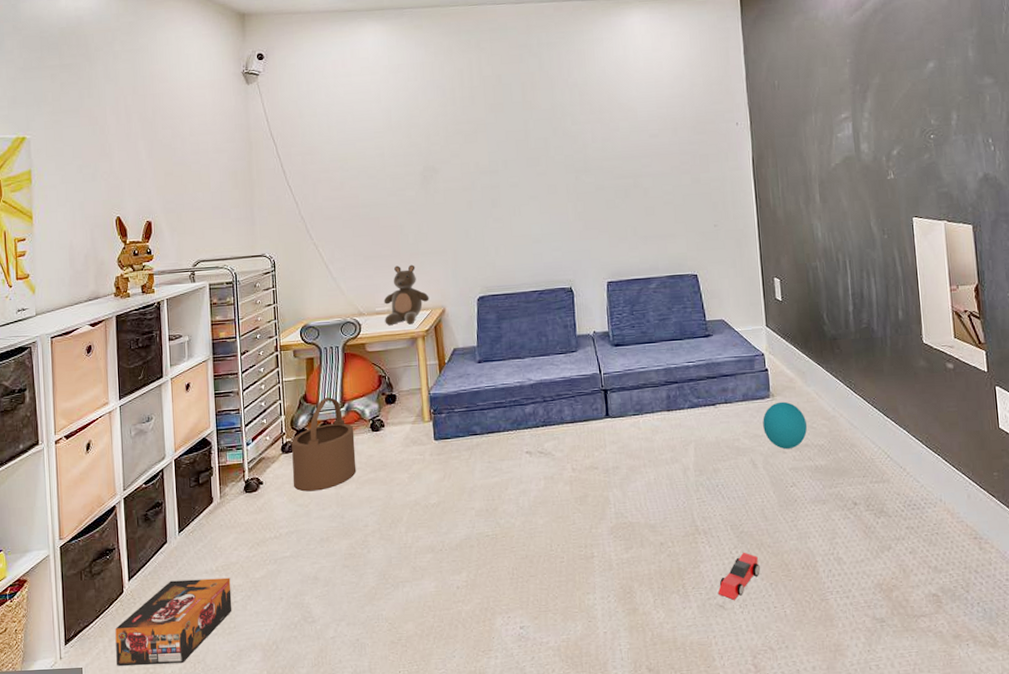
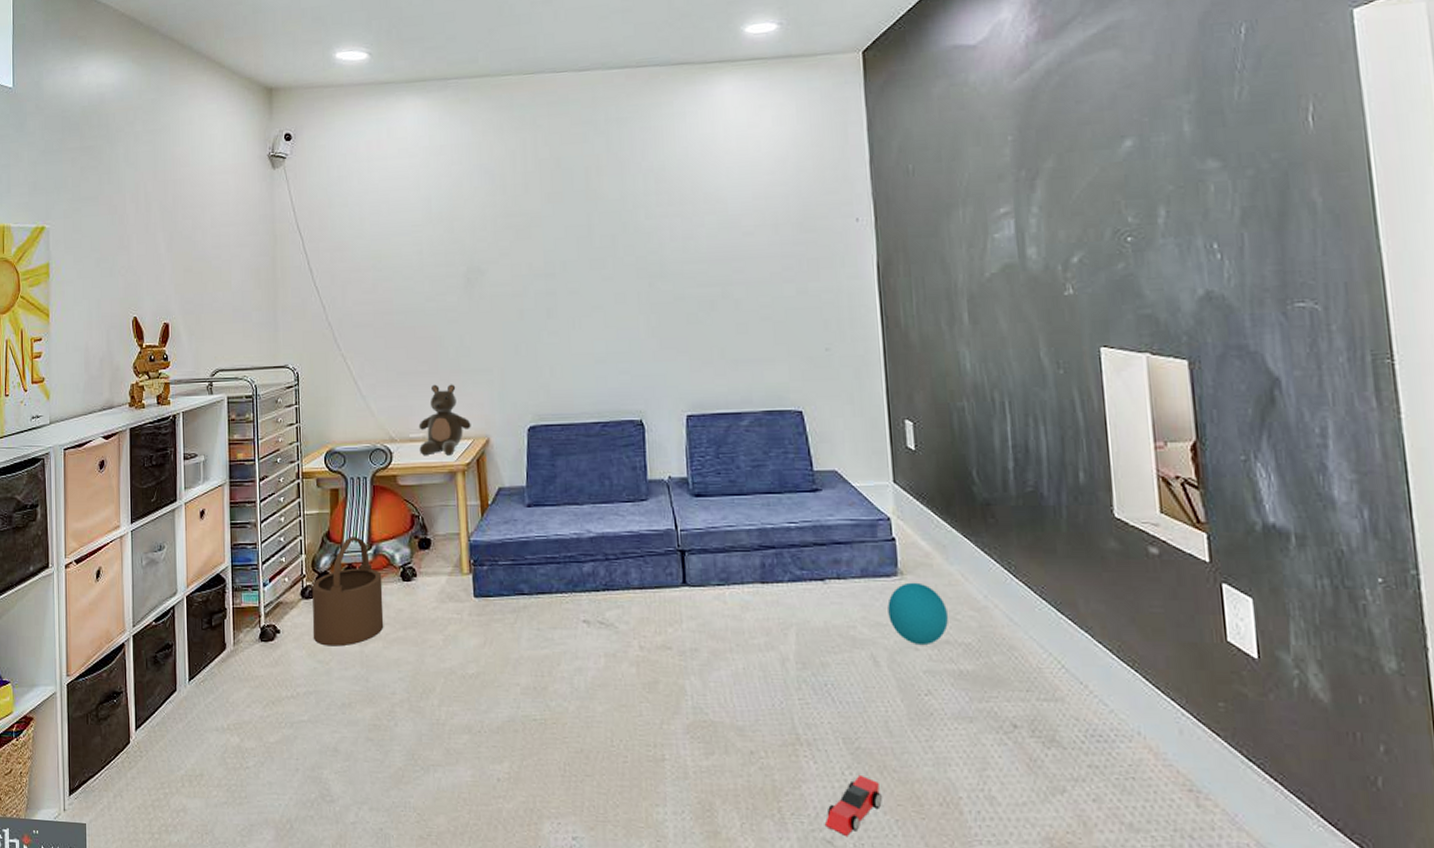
fireworks box: present [115,577,232,666] -> none [120,735,244,831]

